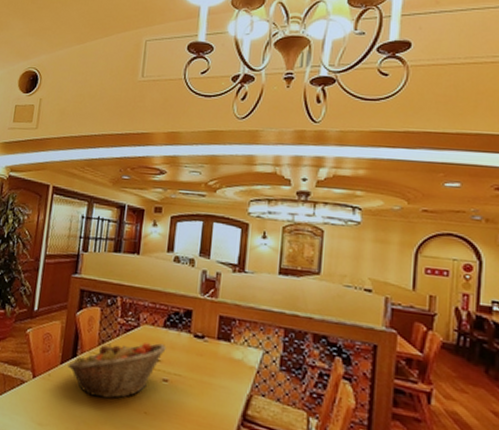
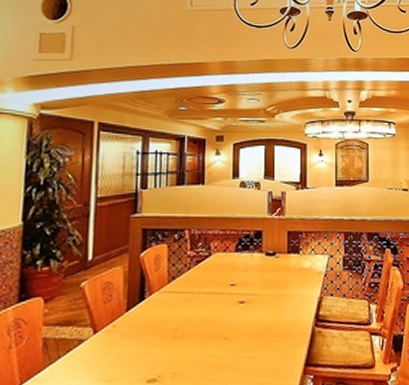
fruit basket: present [68,341,166,399] -> none [135,268,240,336]

